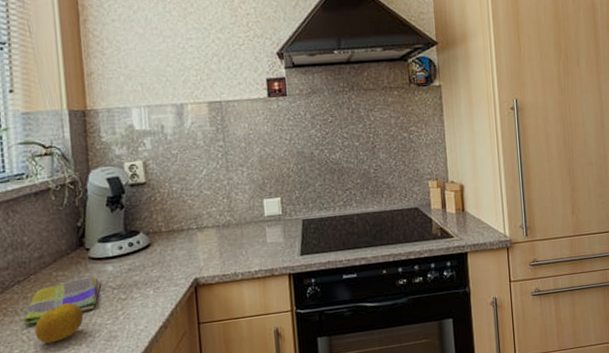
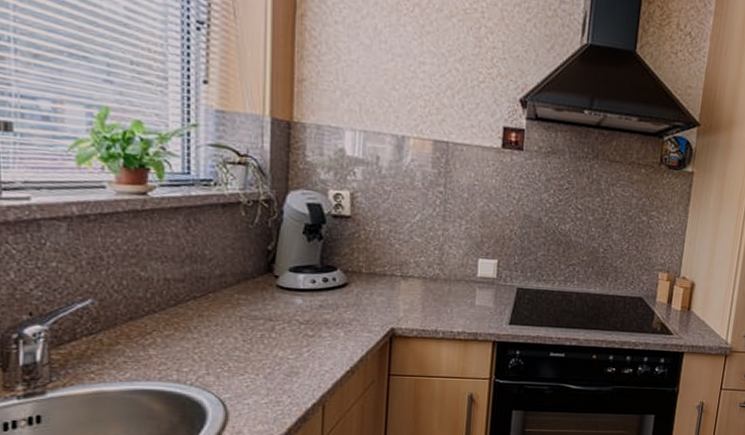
dish towel: present [23,276,101,324] -> none [197,306,287,344]
fruit: present [34,303,84,344] -> none [208,329,264,368]

